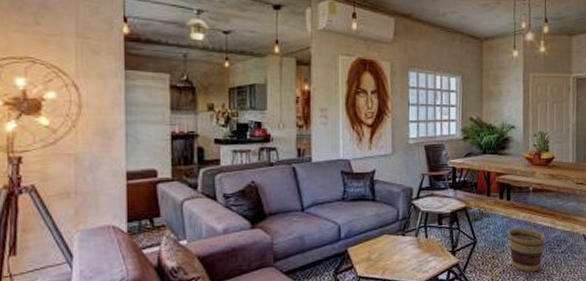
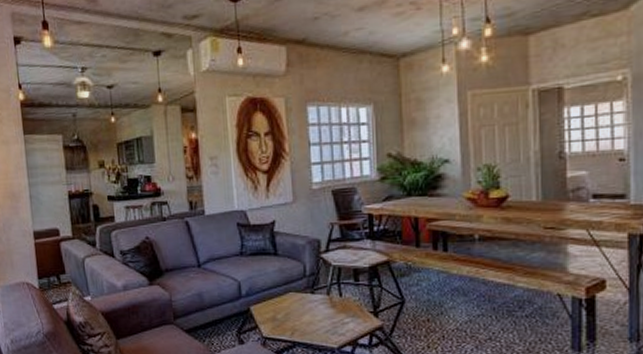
basket: present [507,228,545,273] -> none [445,285,500,340]

